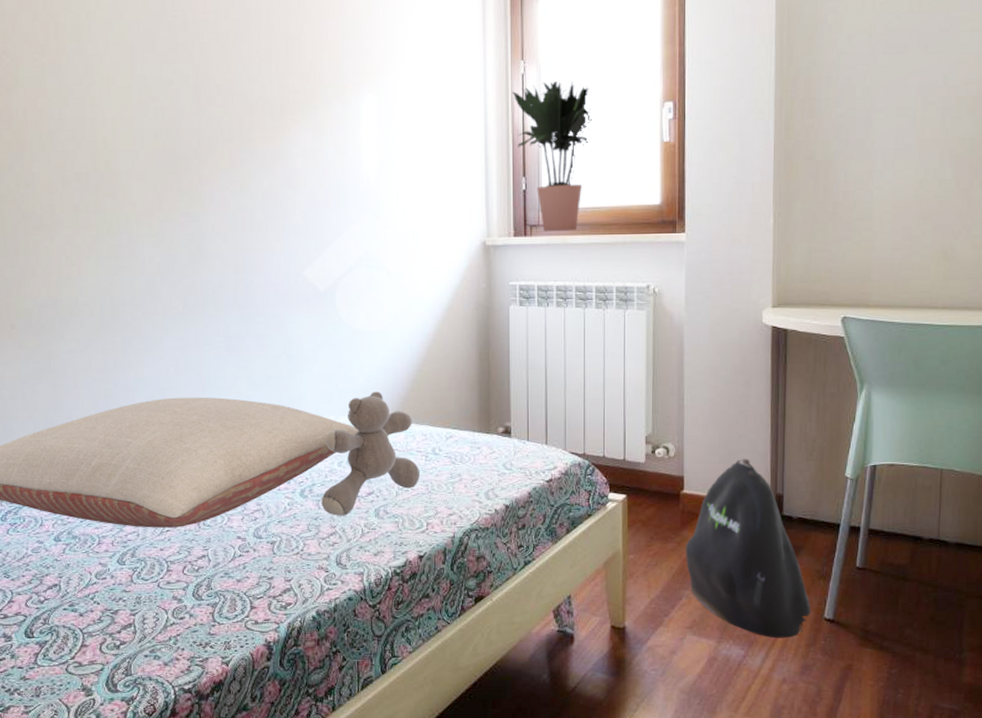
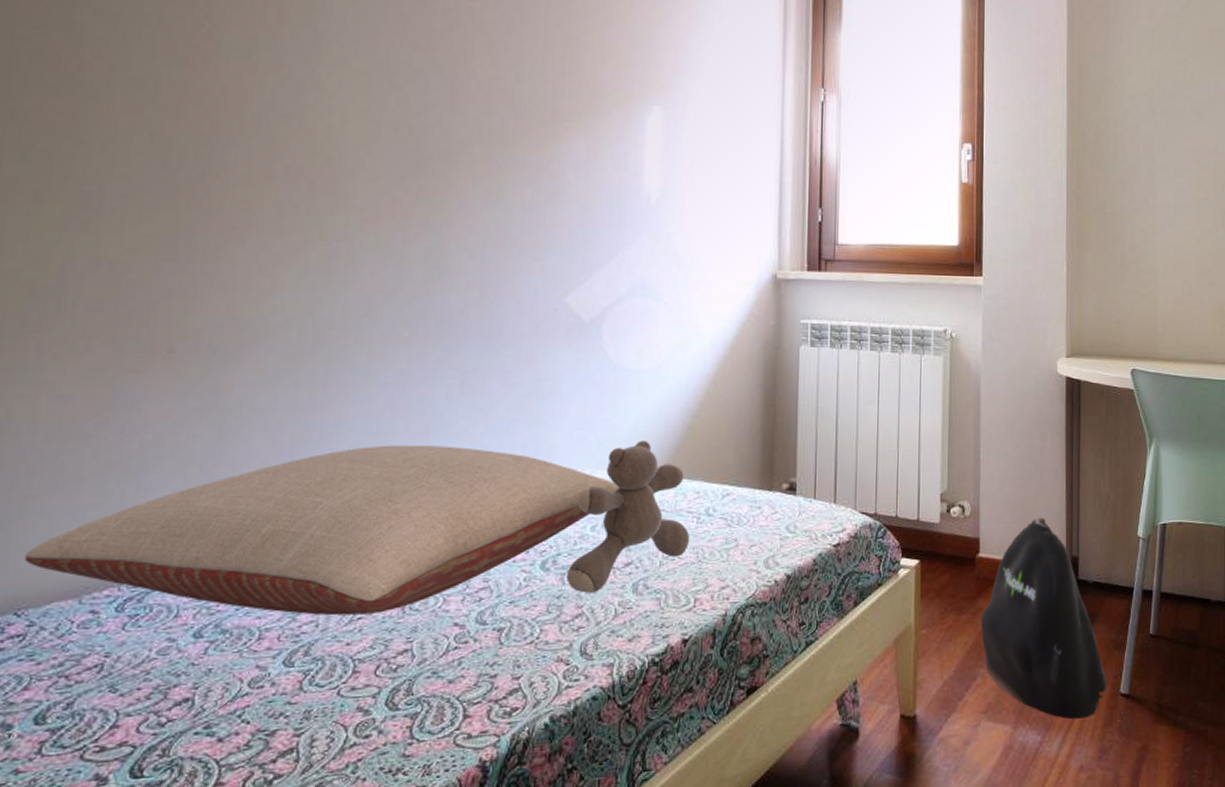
potted plant: present [512,81,592,232] -> none [811,112,892,269]

